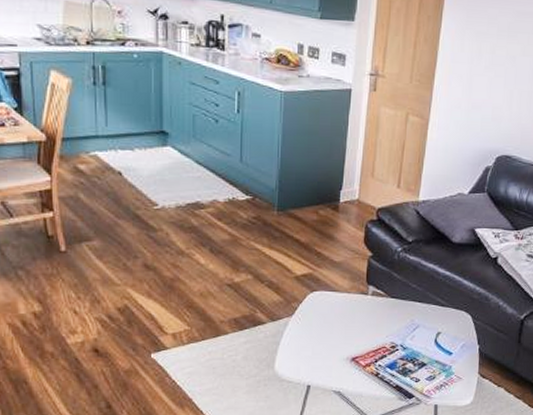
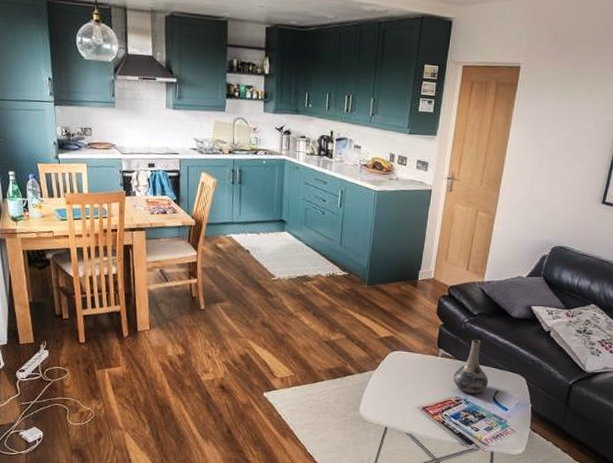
decorative vase: none [387,271,429,338] -> present [453,339,489,394]

